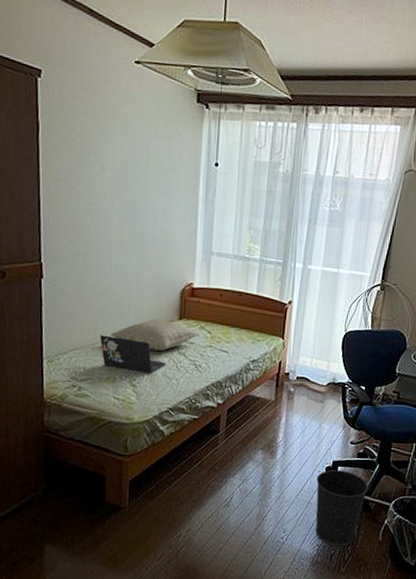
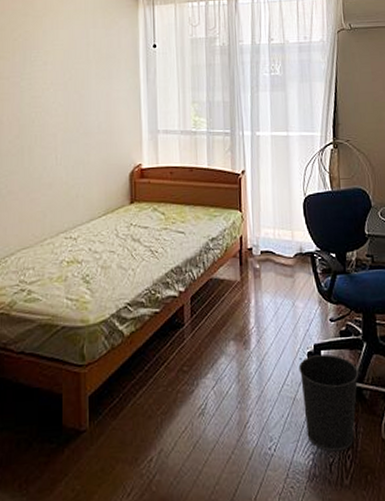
laptop: present [100,335,166,374] -> none [49,229,120,267]
pillow: present [110,319,199,351] -> none [59,206,152,240]

